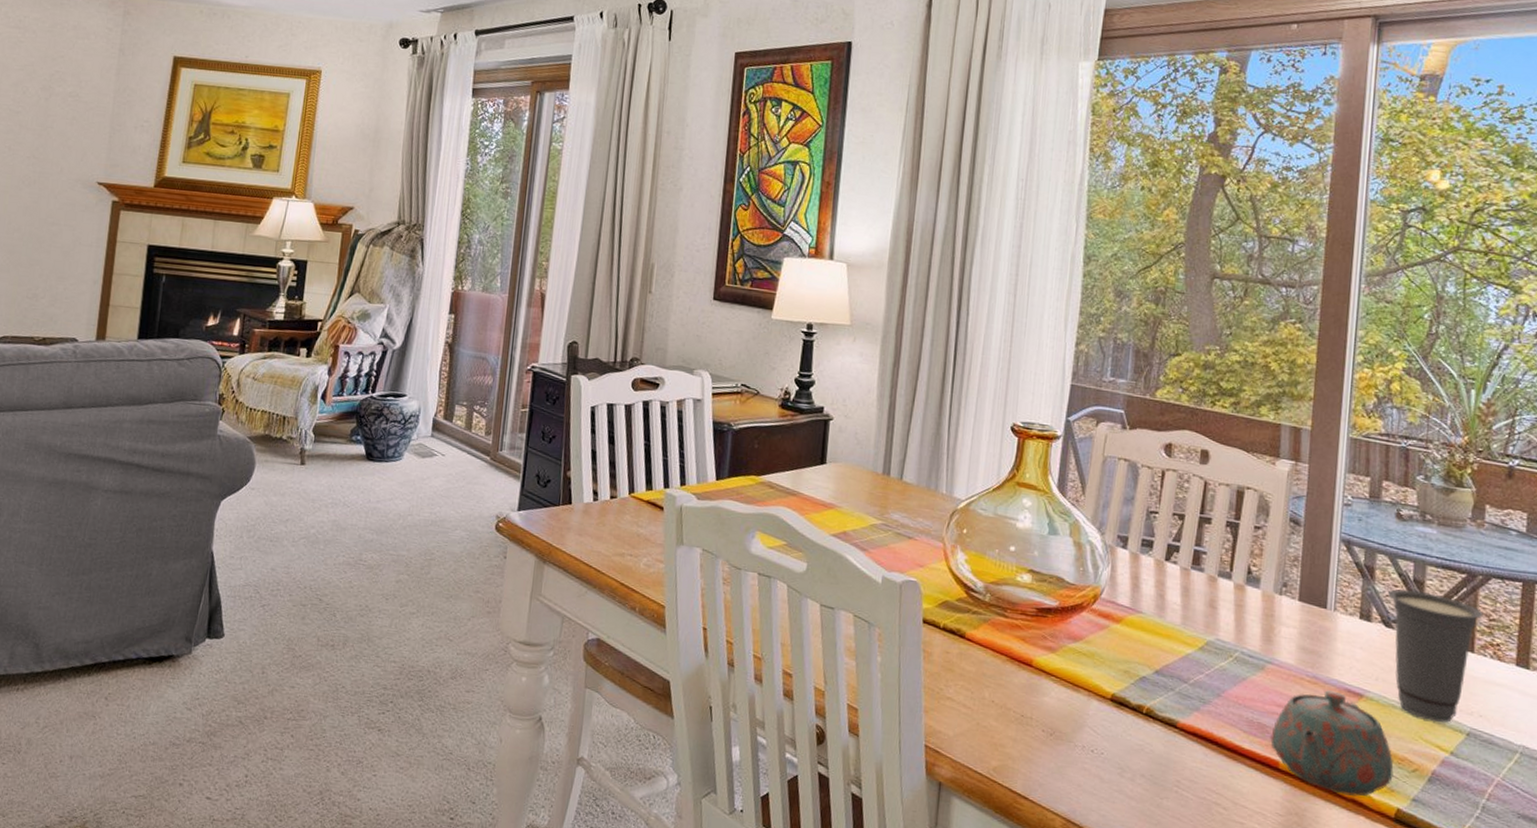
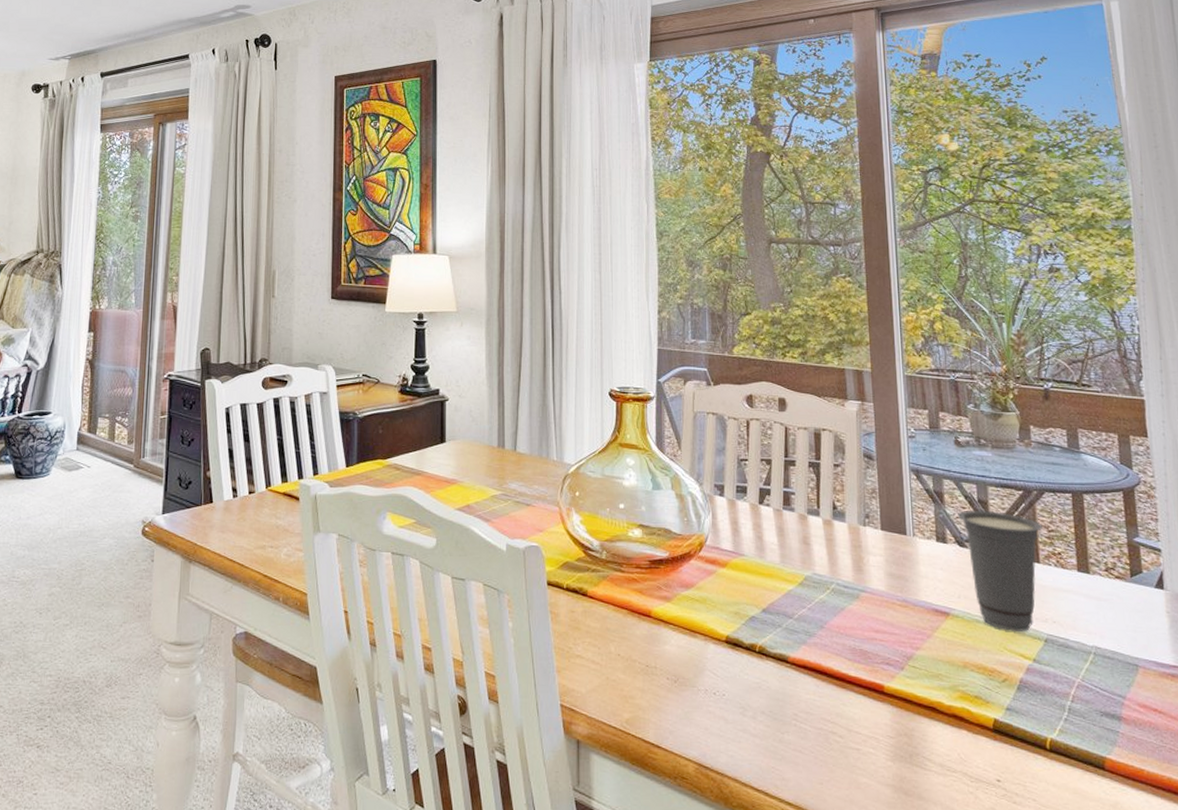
teapot: present [1270,690,1394,797] -> none [873,612,986,711]

